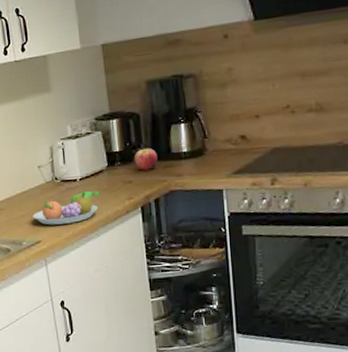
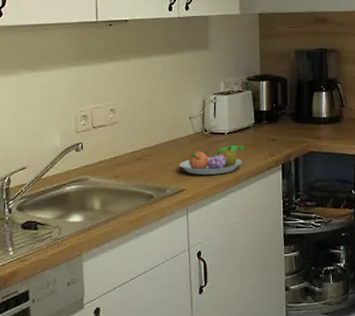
apple: present [134,148,158,171] -> none [279,110,300,132]

